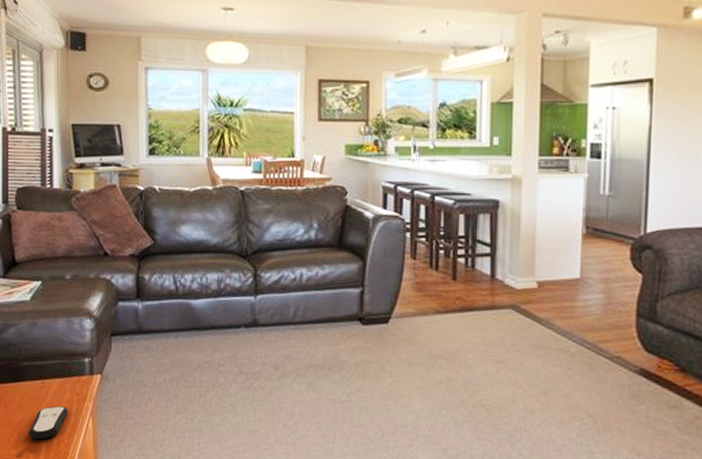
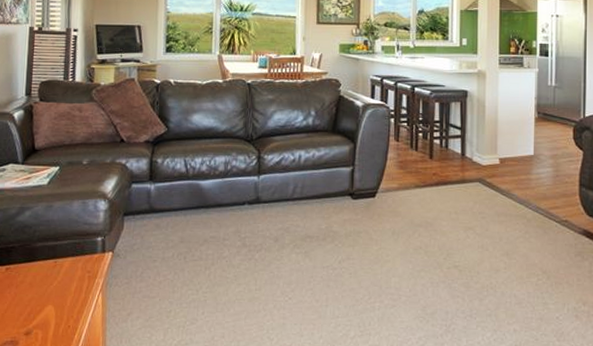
remote control: present [28,406,68,440] -> none [38,284,79,317]

